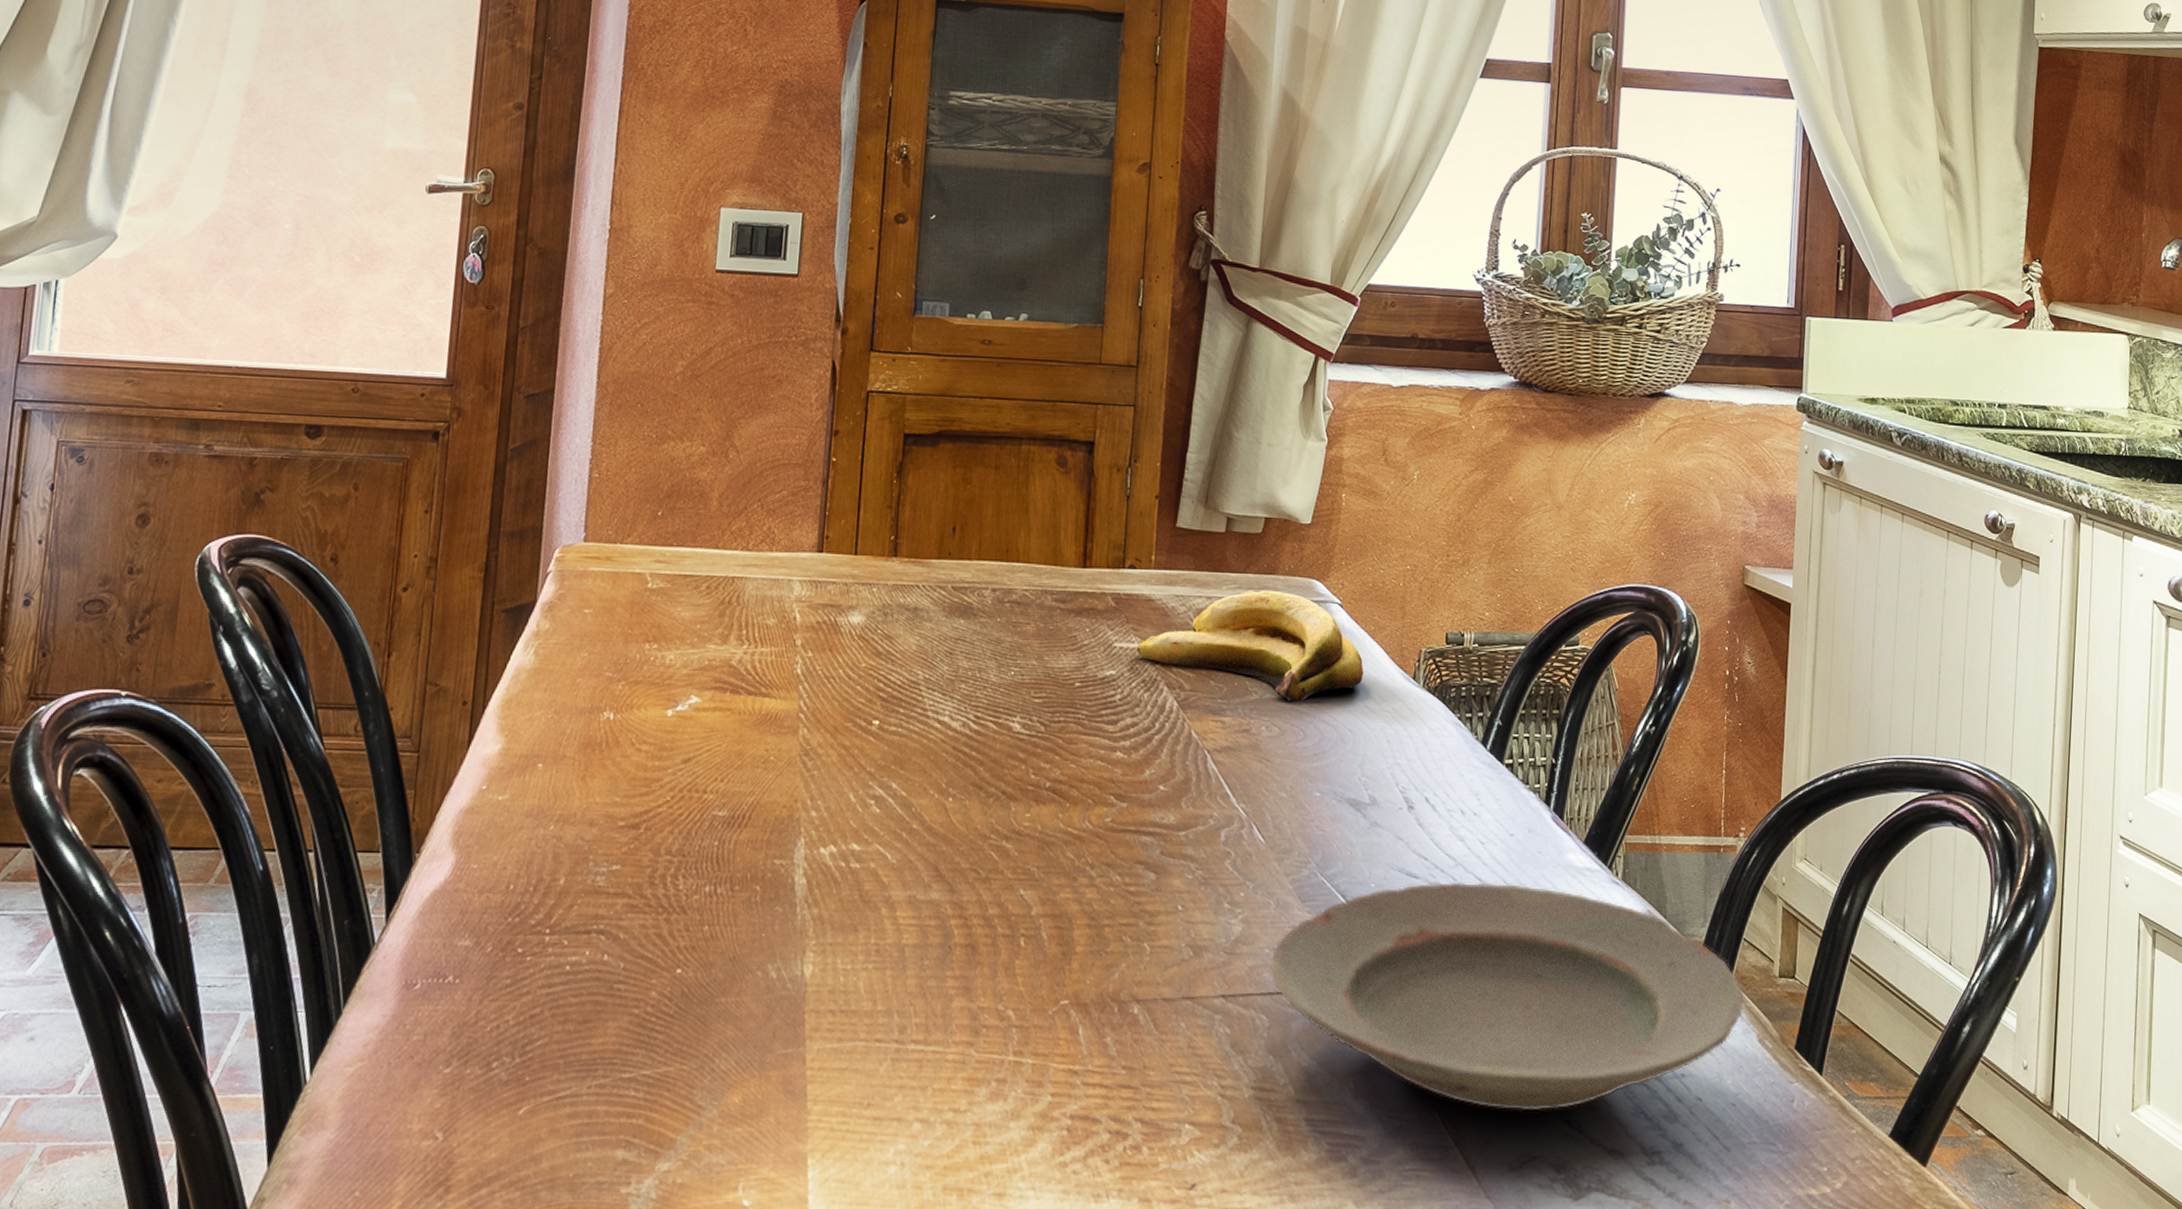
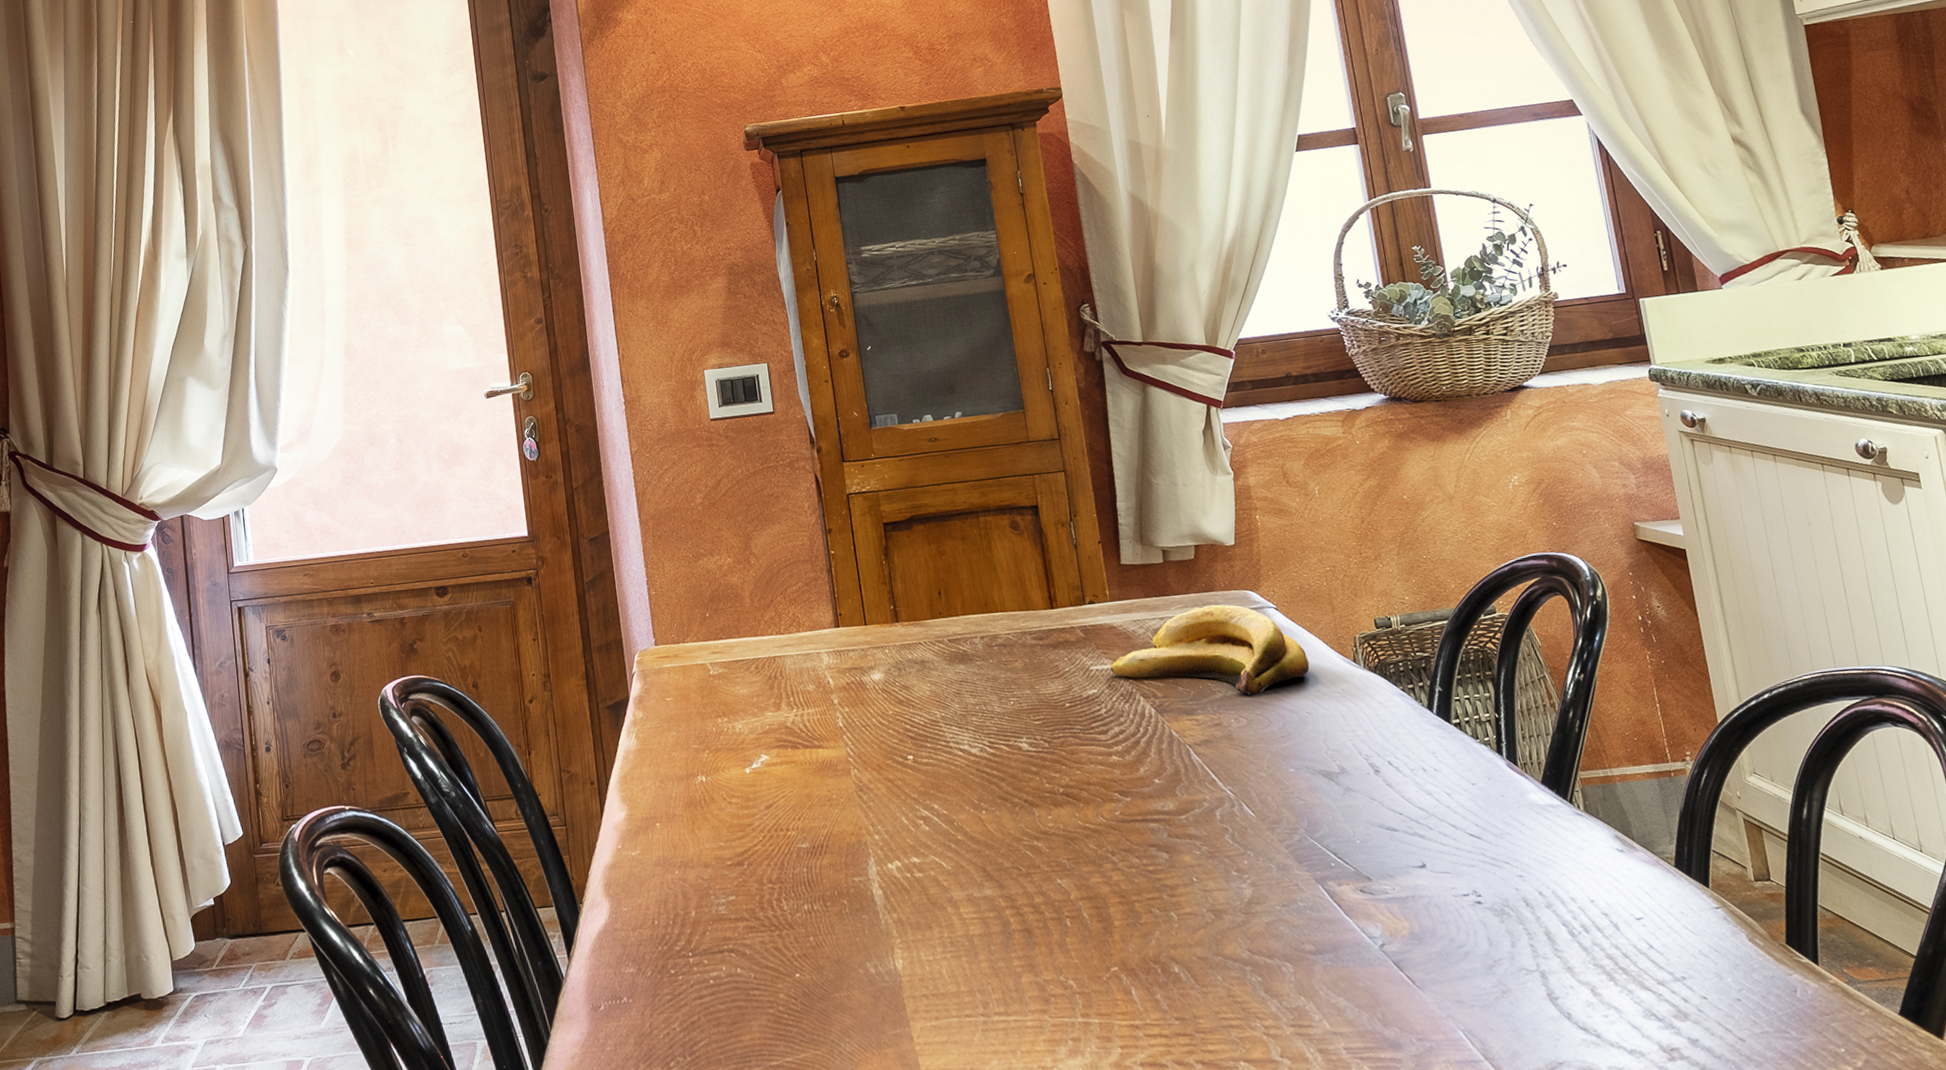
plate: present [1269,881,1744,1112] -> none [1282,826,1728,1025]

